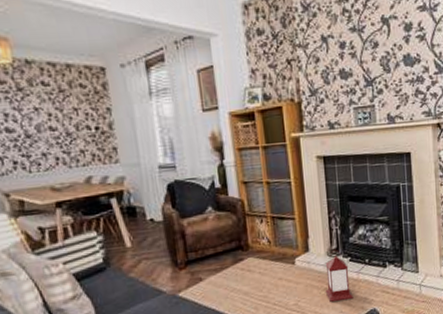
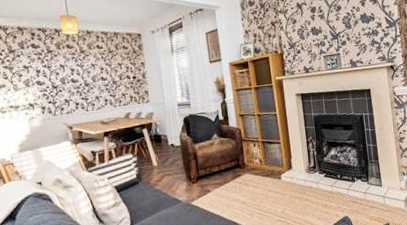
lantern: present [325,250,354,302] -> none [305,168,329,210]

